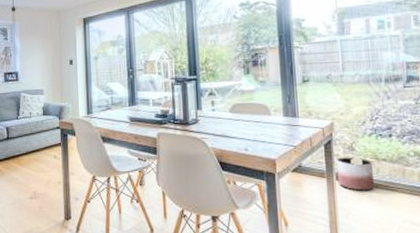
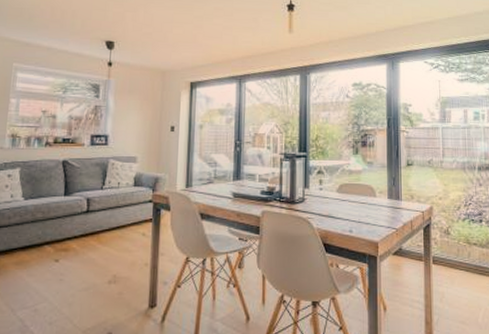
planter: present [336,157,374,191] -> none [433,241,465,274]

